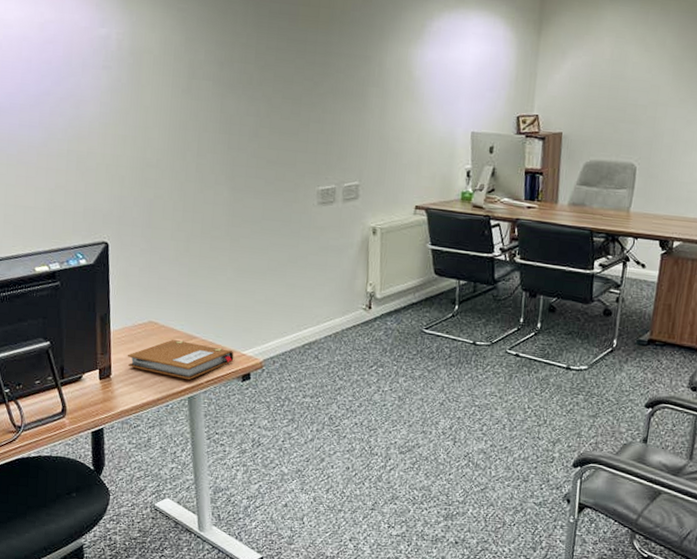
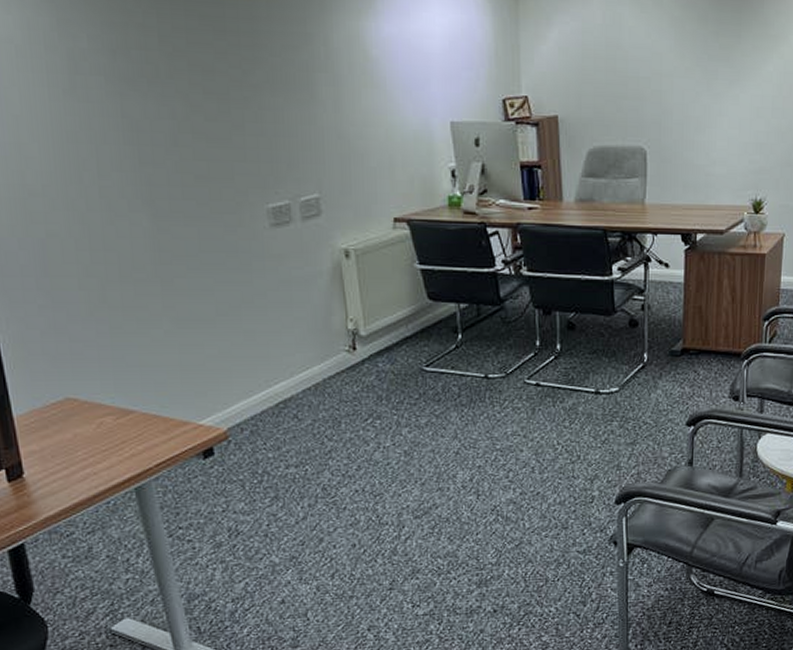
notebook: present [127,339,234,380] -> none [41,417,189,466]

